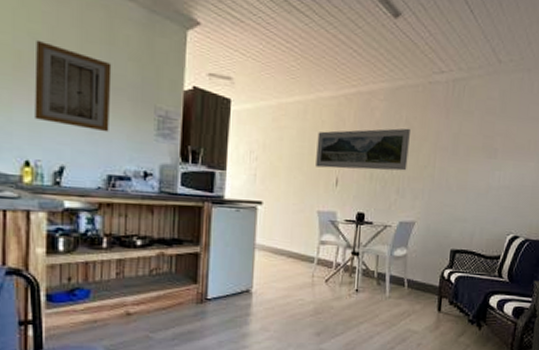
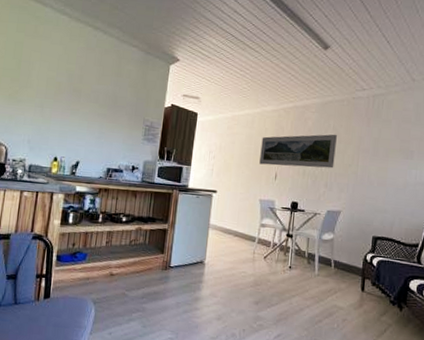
wall art: present [34,39,112,132] -> none [64,75,118,137]

